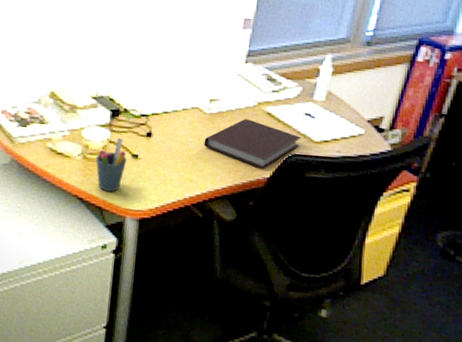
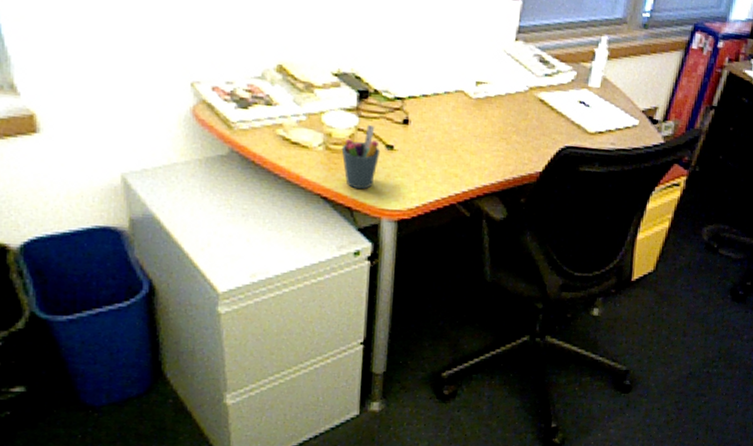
notebook: present [204,119,301,169] -> none [470,105,575,162]

